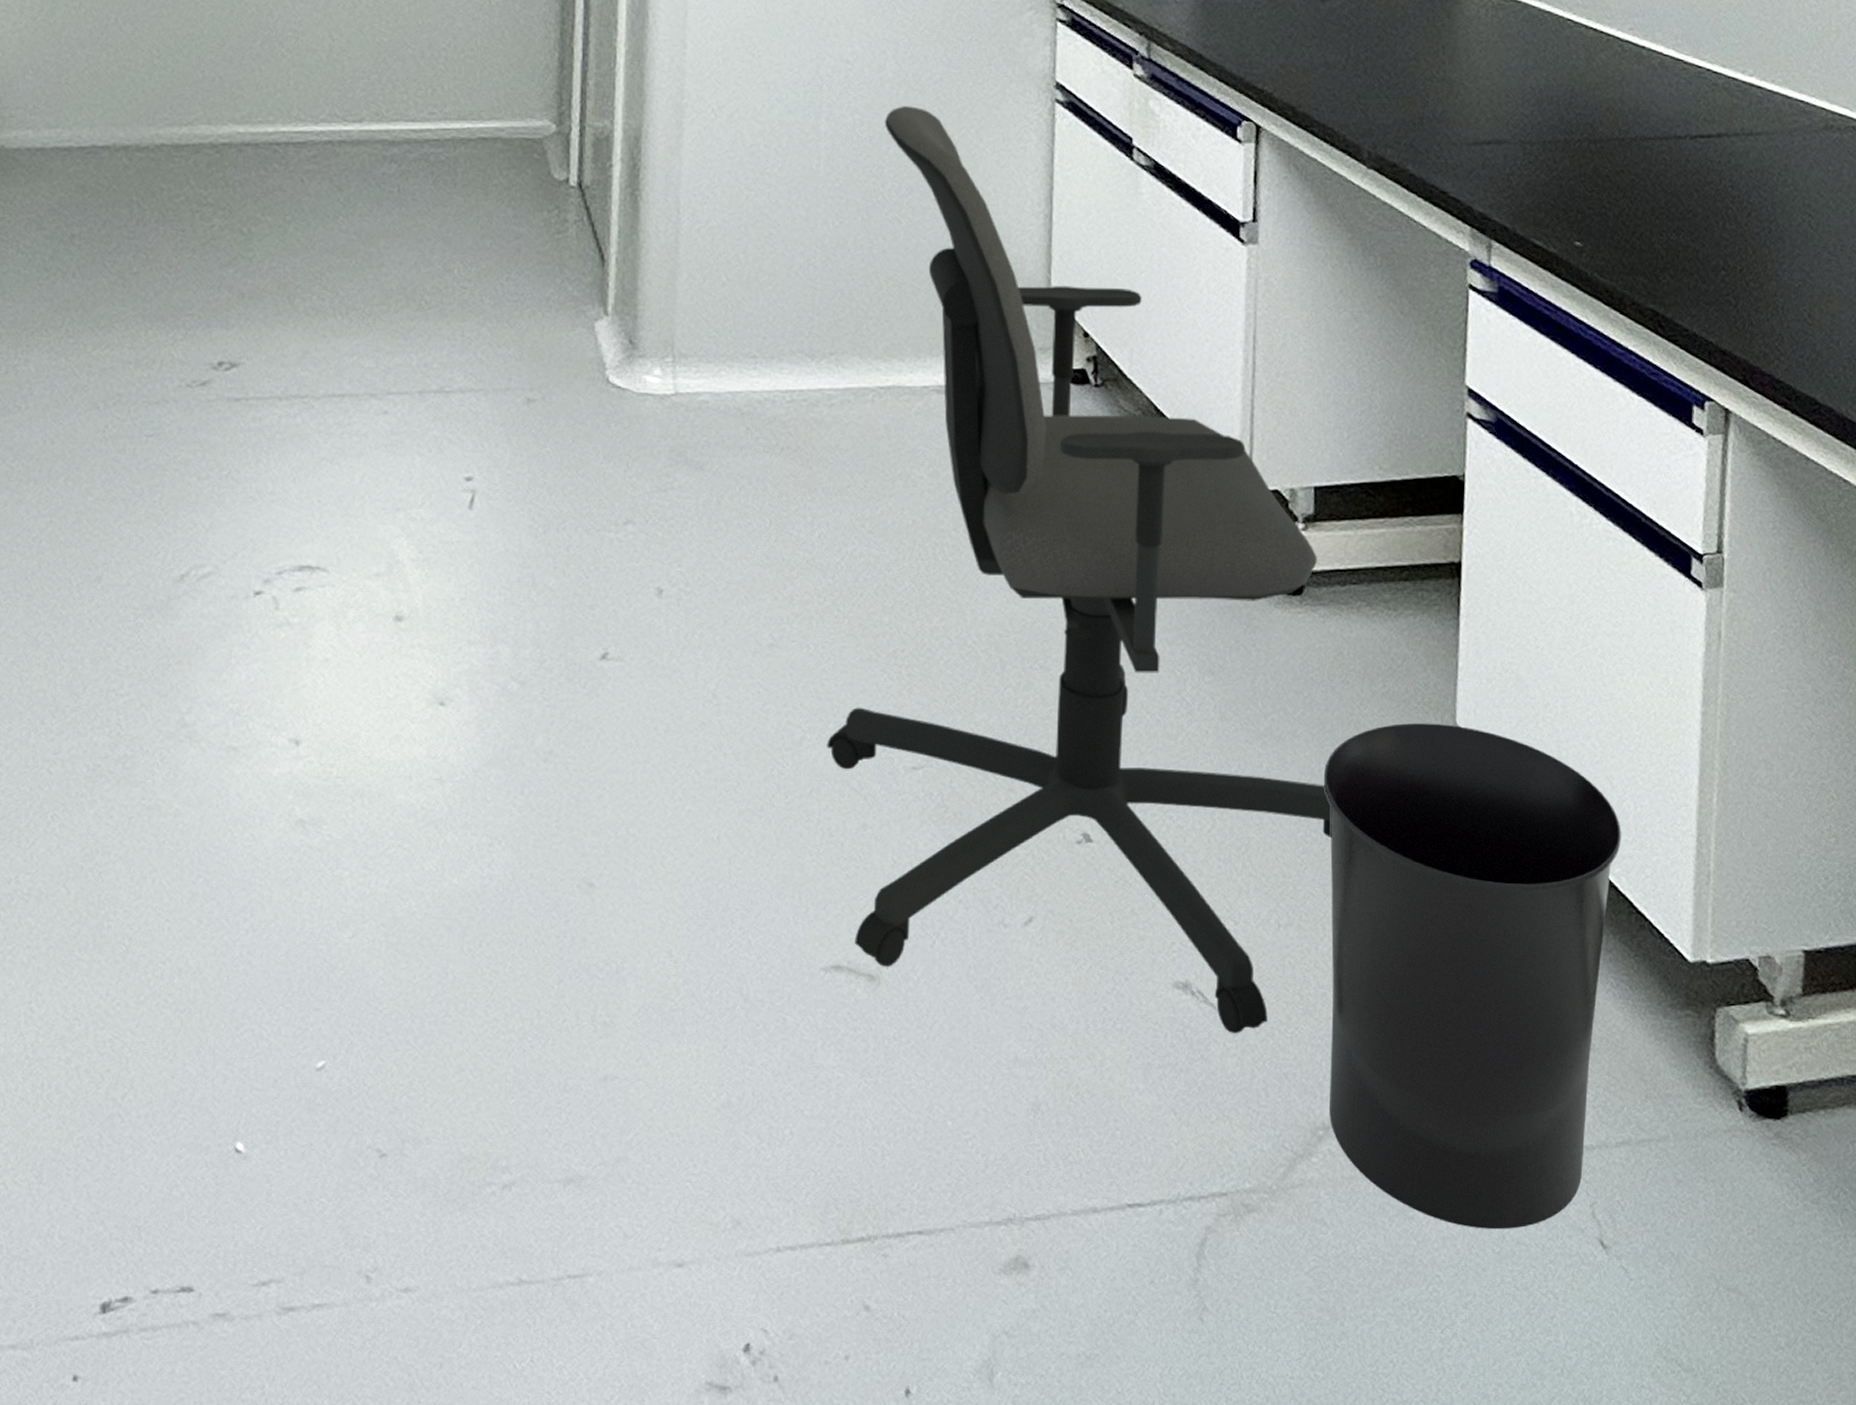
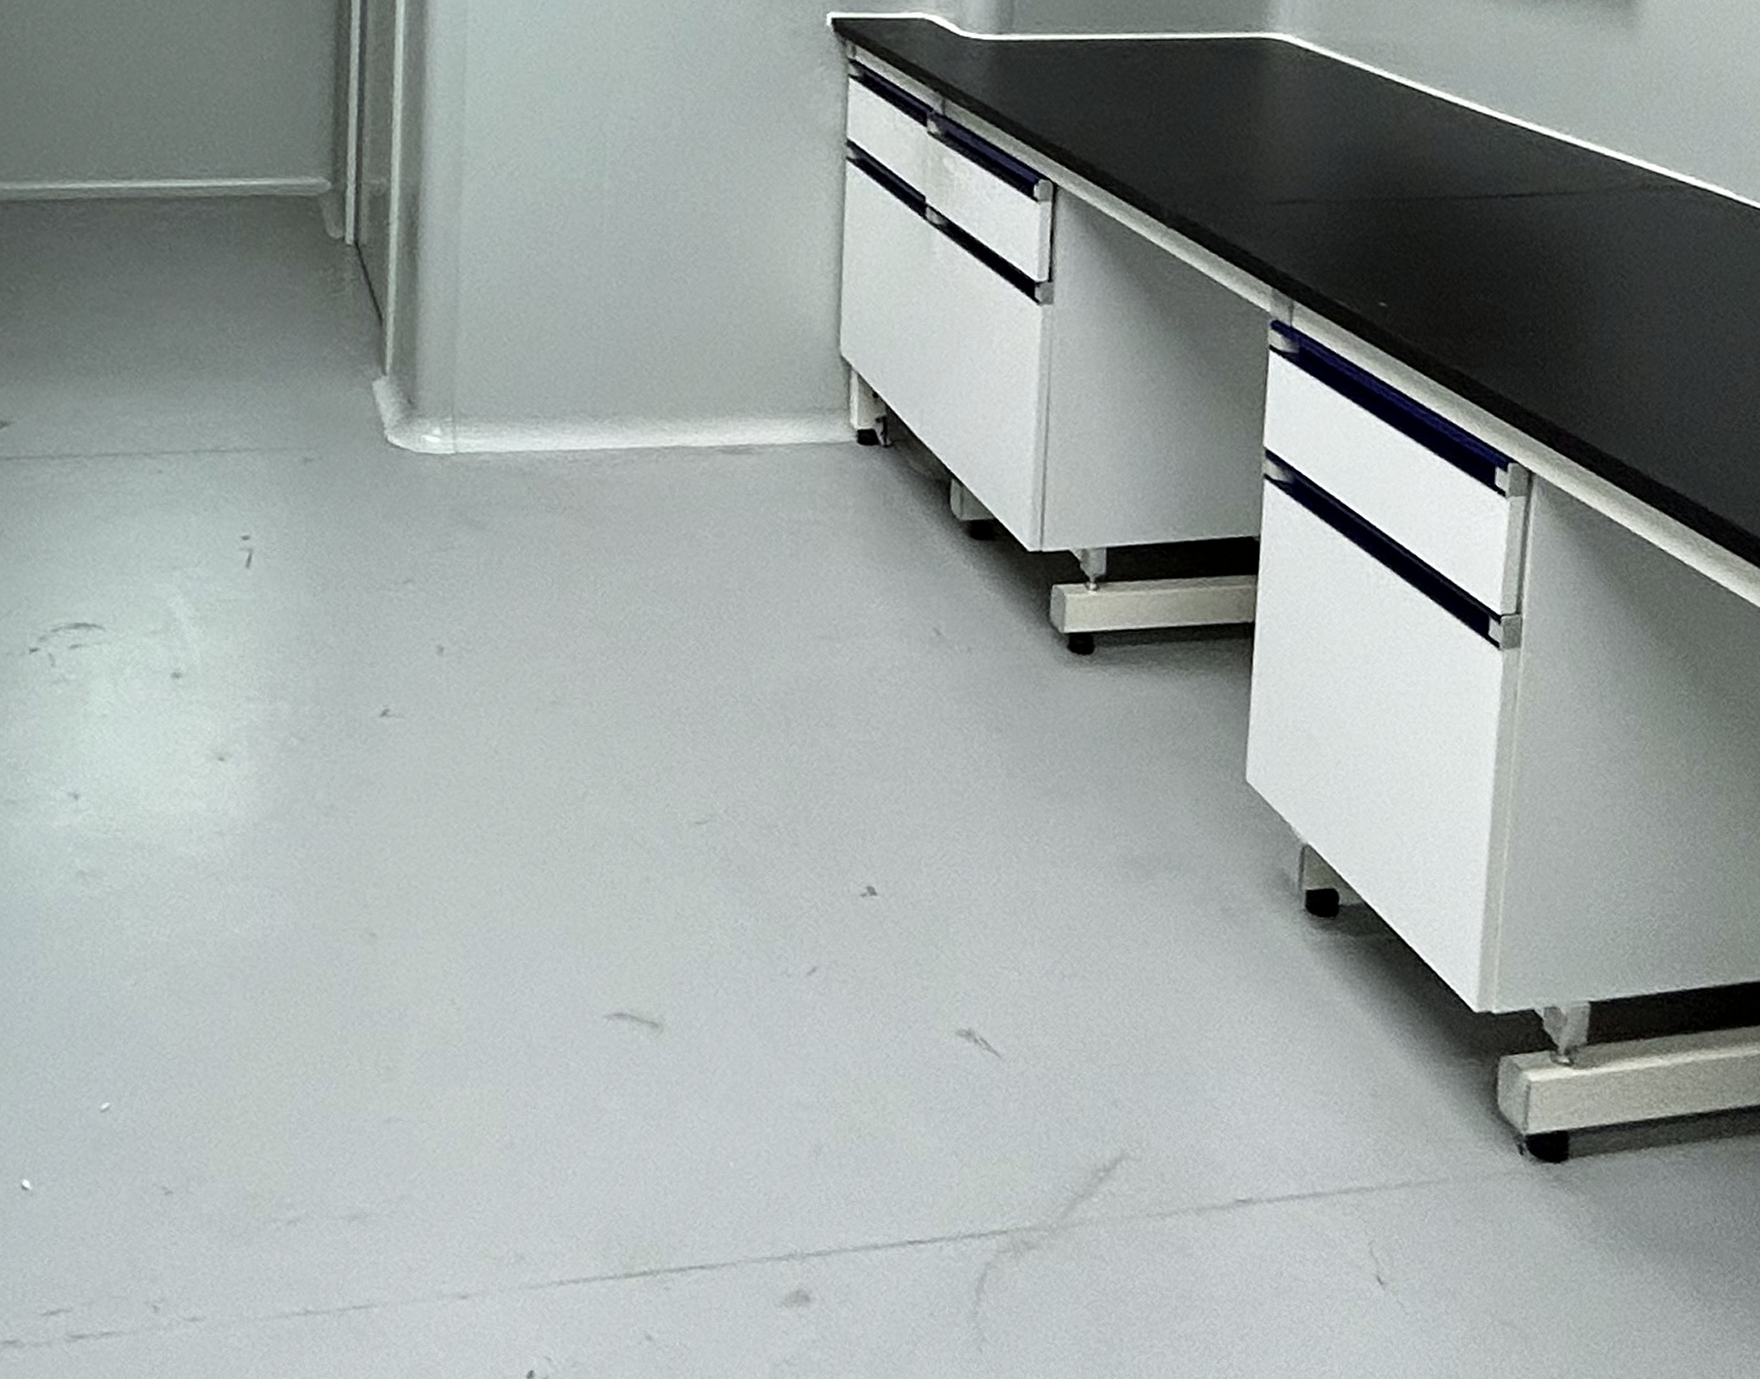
office chair: present [827,106,1332,1033] -> none [610,164,1119,1079]
waste bin: present [1323,723,1621,1230] -> none [1110,780,1410,1266]

